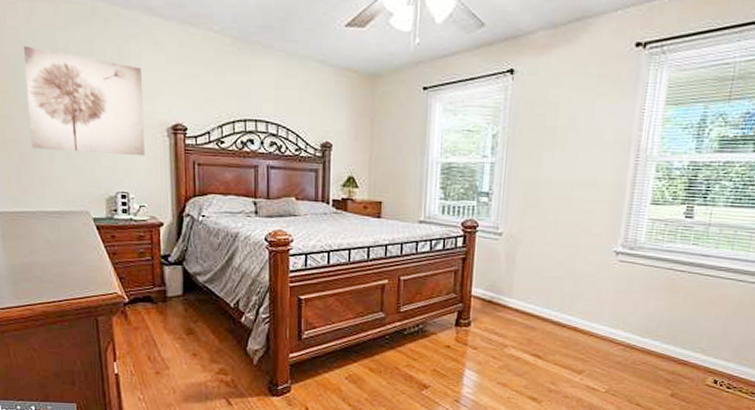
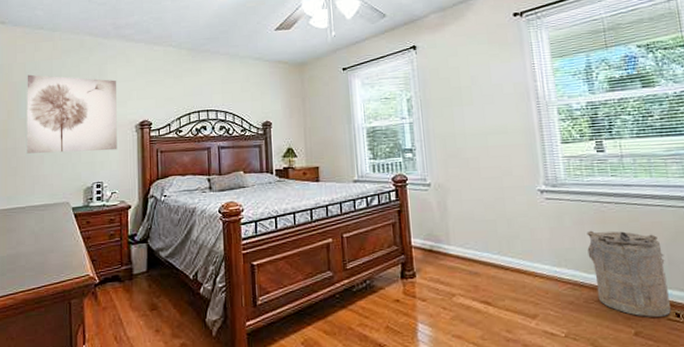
laundry hamper: none [645,297,721,382] -> present [586,230,671,317]

